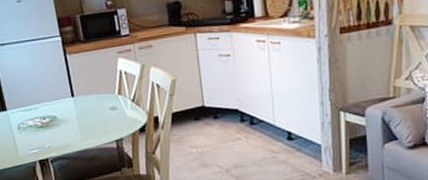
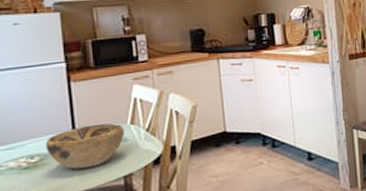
decorative bowl: none [52,92,114,131] -> present [45,123,124,170]

